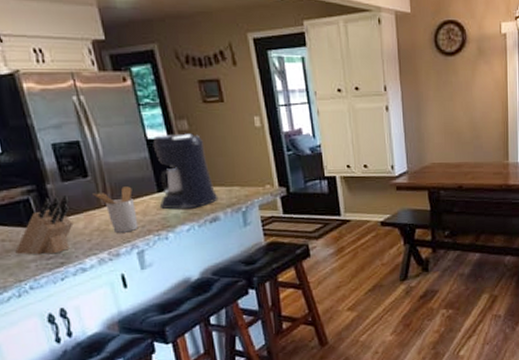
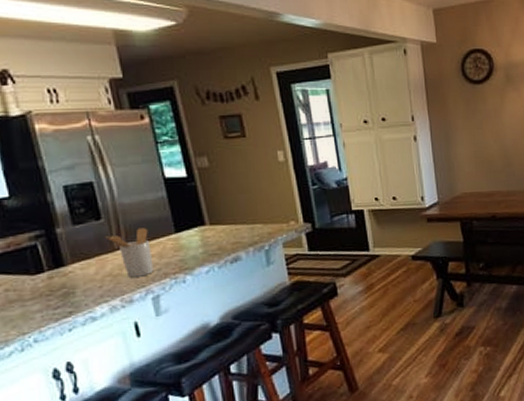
knife block: present [15,195,74,255] -> none [19,240,84,305]
coffee maker: present [153,133,219,209] -> none [171,170,240,250]

